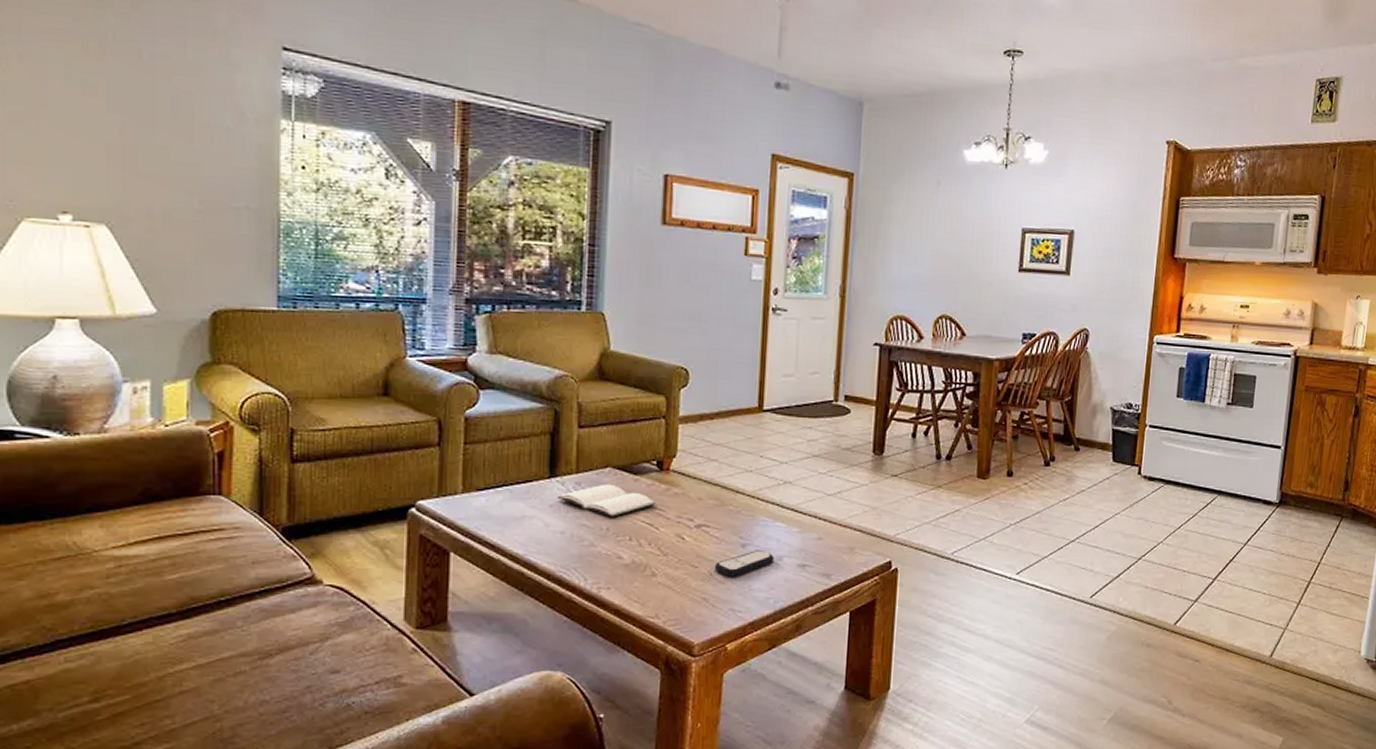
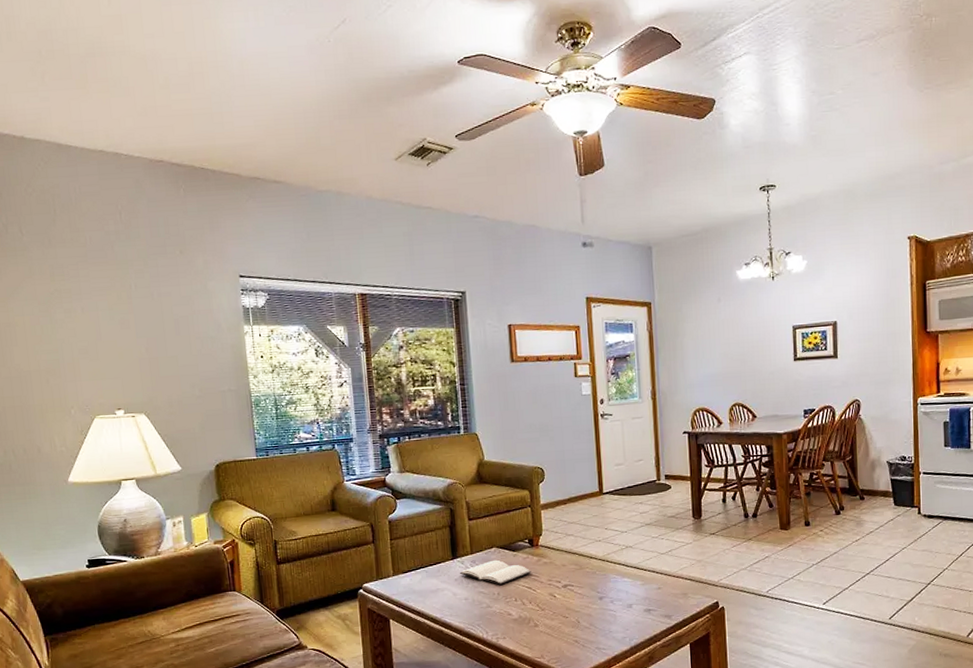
remote control: present [714,550,774,577] -> none [580,601,626,623]

